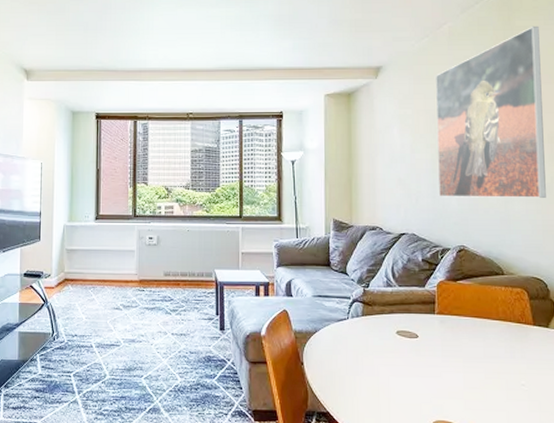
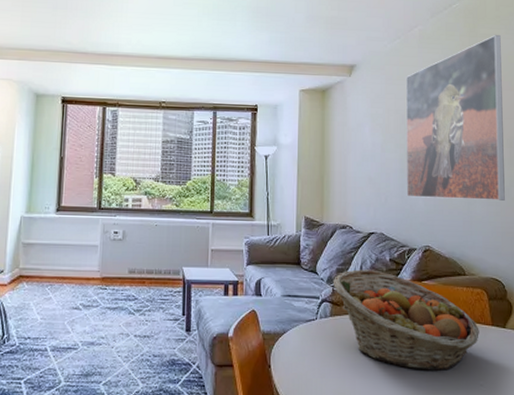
fruit basket: none [363,270,520,370] -> present [332,269,479,371]

